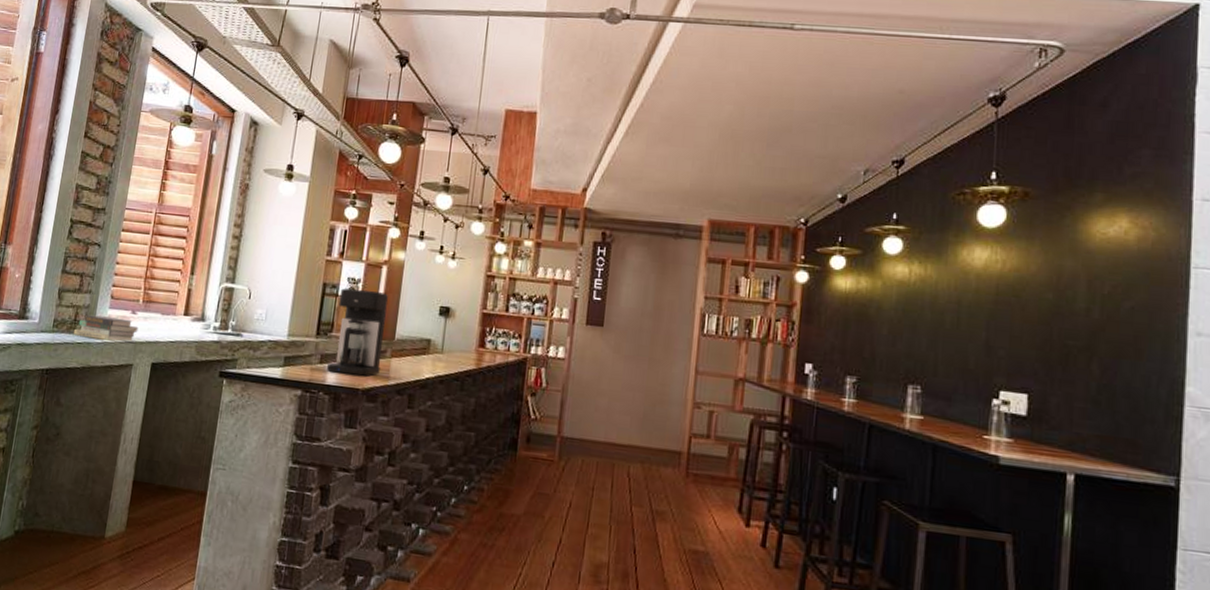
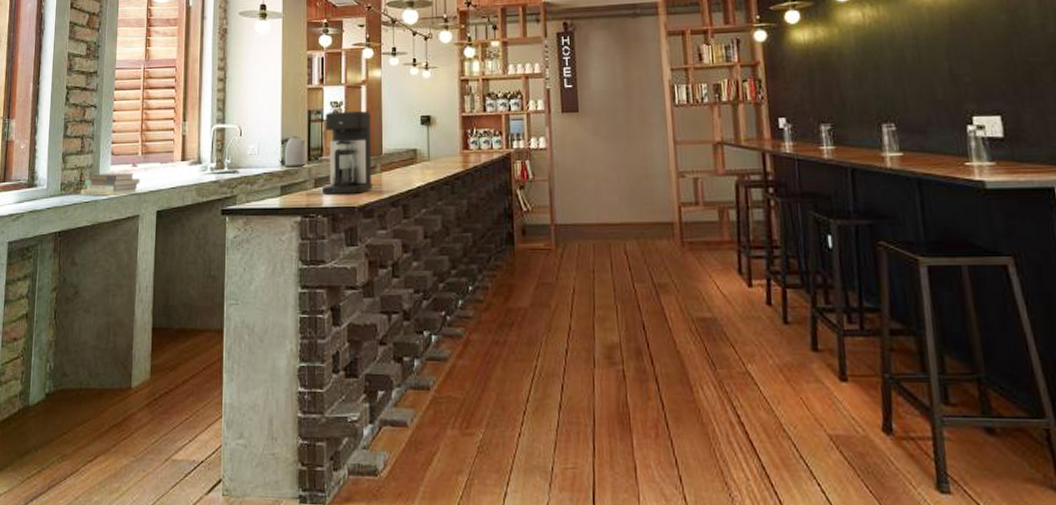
kettle: none [286,307,317,342] -> present [279,136,306,169]

